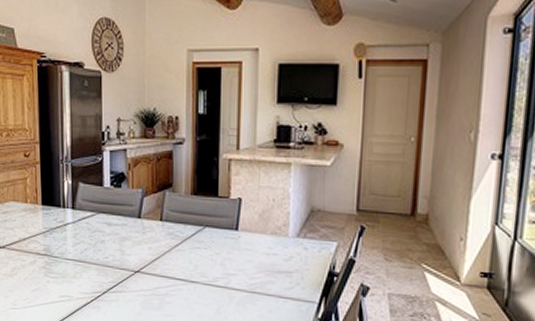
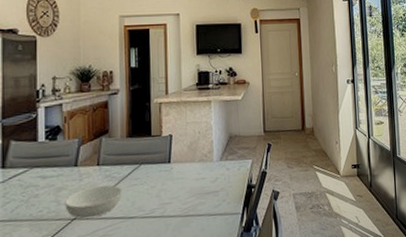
serving bowl: none [129,242,186,274] -> present [65,184,123,219]

